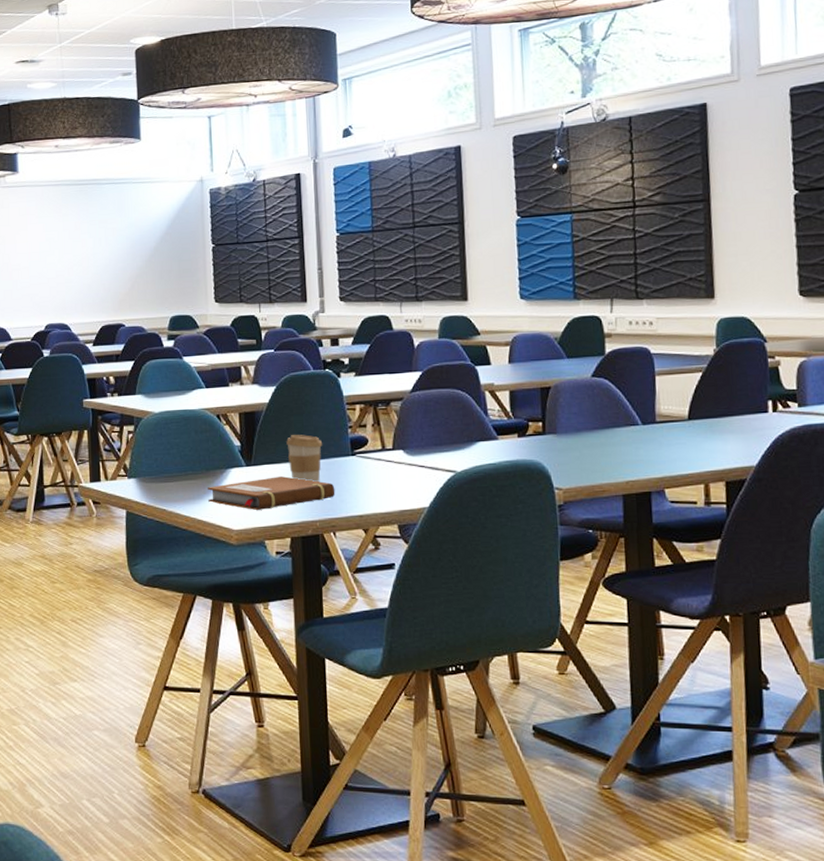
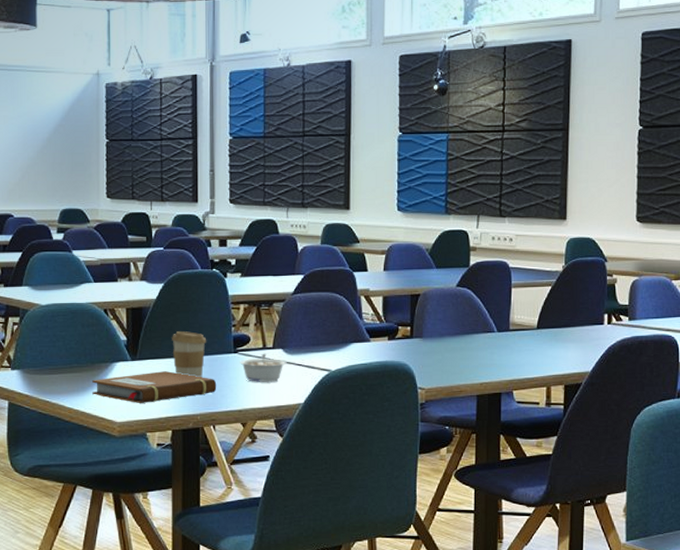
legume: none [357,455,408,486] -> present [239,353,287,382]

